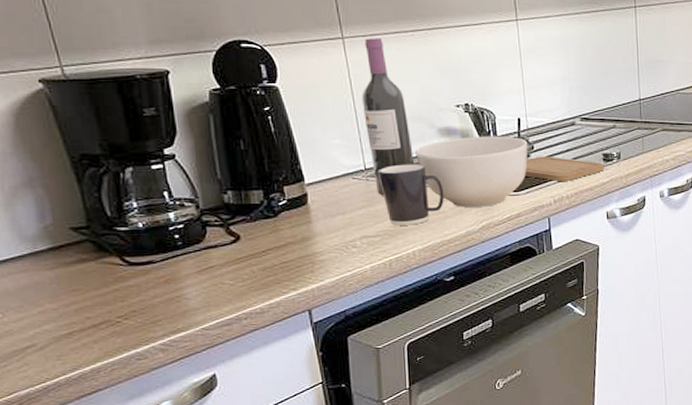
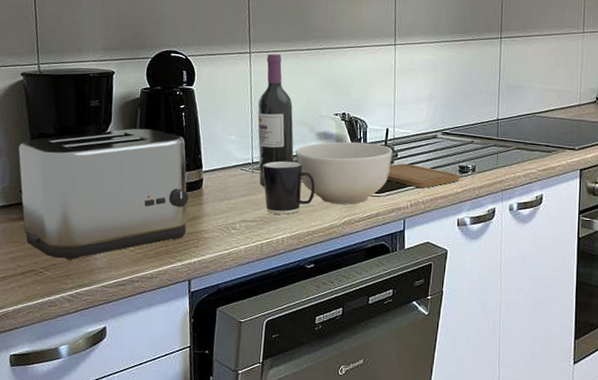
toaster: none [56,139,297,305] -> present [18,128,189,261]

